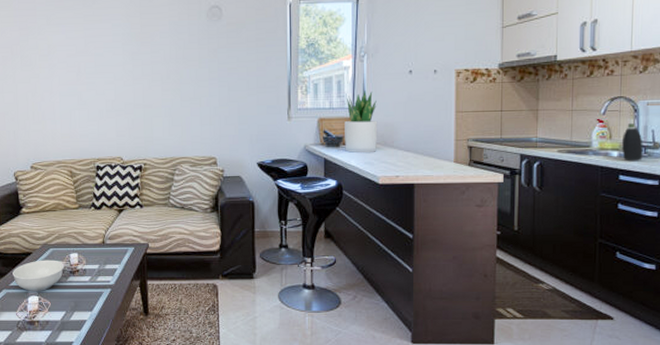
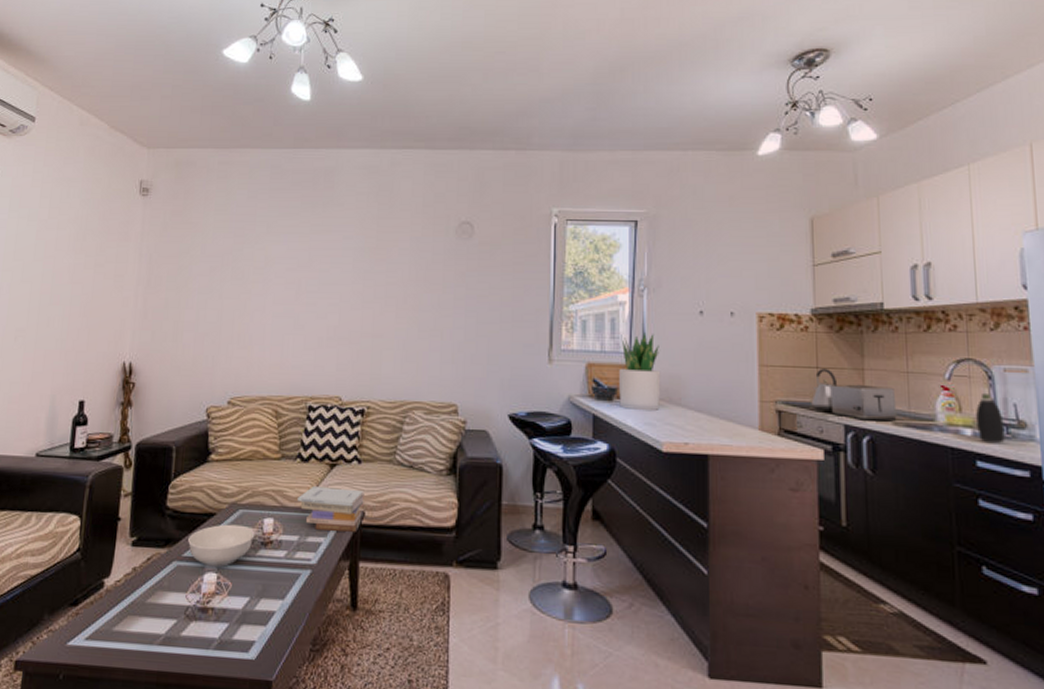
books: none [95,227,148,259] -> present [297,486,365,532]
kettle: none [495,111,516,147] -> present [811,369,837,414]
toaster: none [510,122,562,151] -> present [830,384,897,422]

